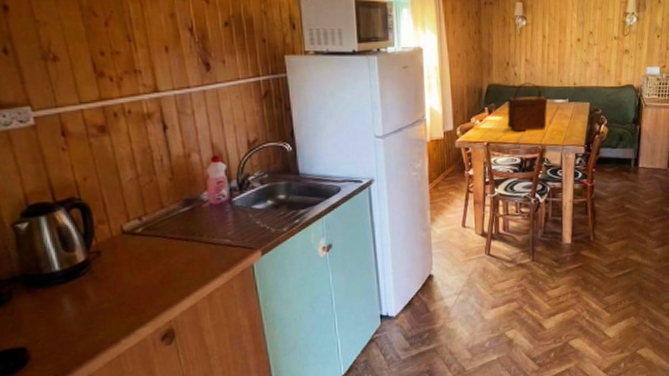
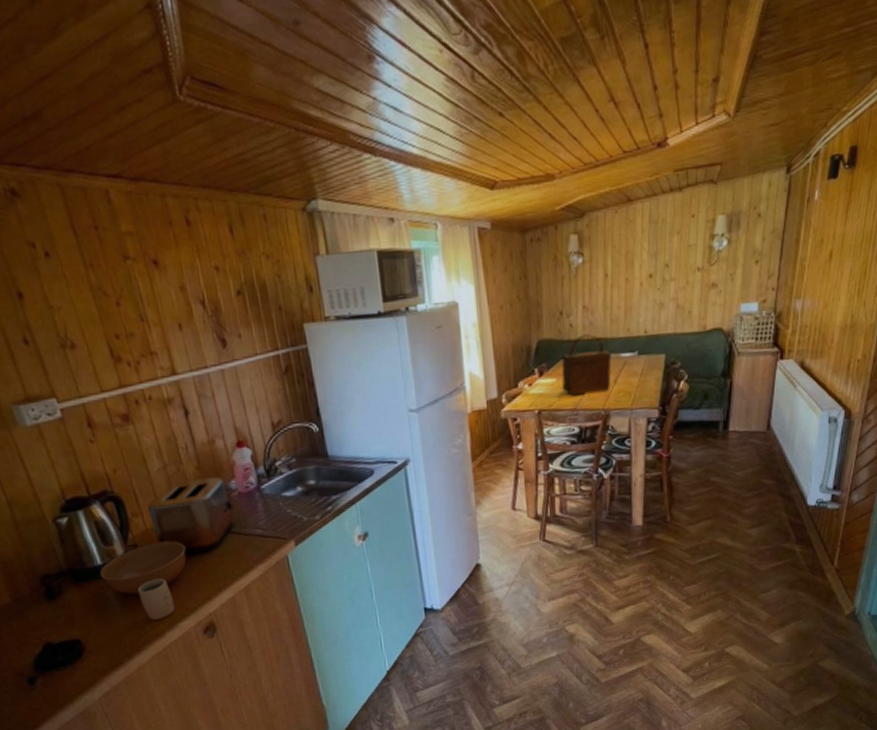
bowl: none [56,248,152,302] -> present [99,540,187,596]
mug: none [96,285,133,328] -> present [138,578,175,621]
toaster: none [114,188,204,261] -> present [146,476,234,554]

